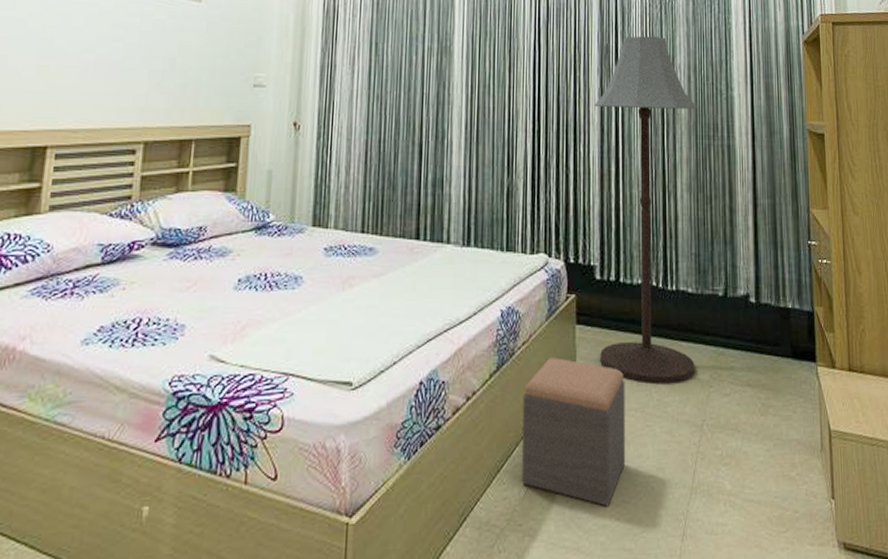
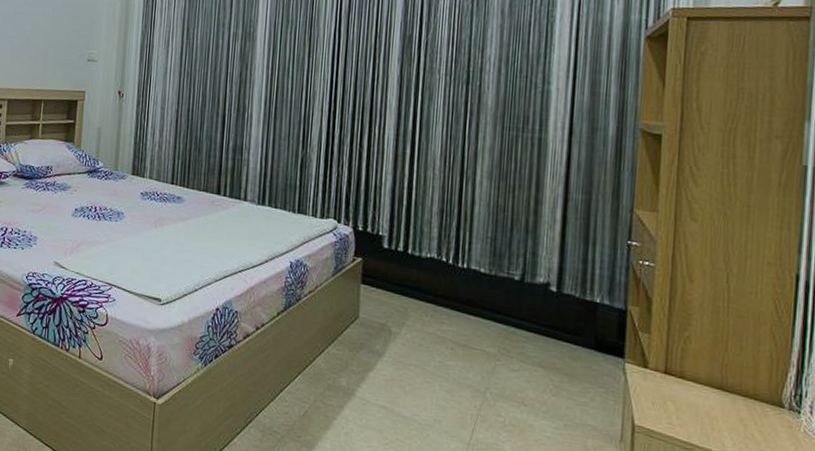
footstool: present [521,357,626,507] -> none [302,308,407,441]
floor lamp: present [594,36,699,385] -> none [383,27,508,352]

